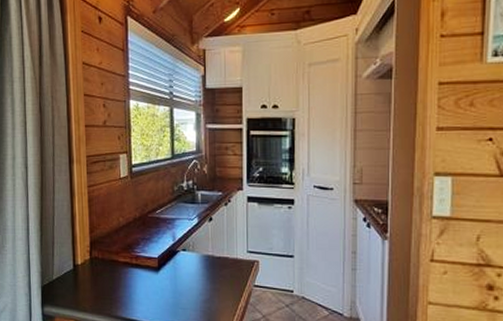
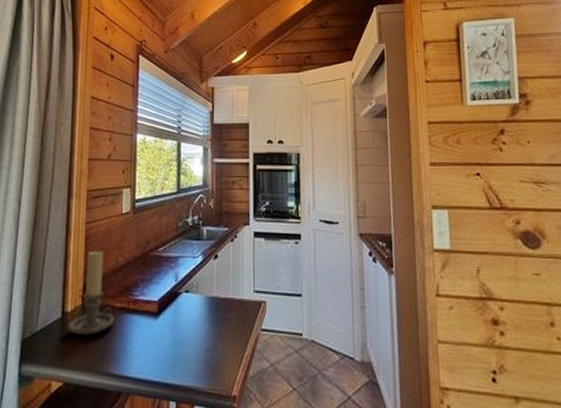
candle holder: none [80,211,120,285] -> present [68,250,115,336]

